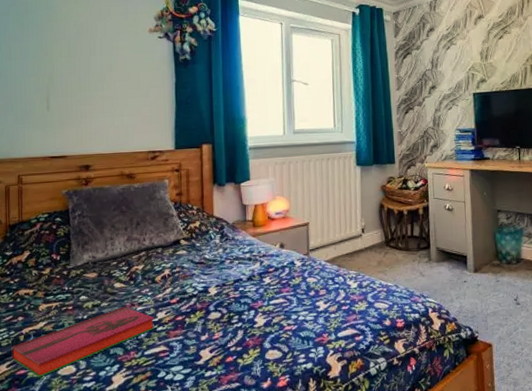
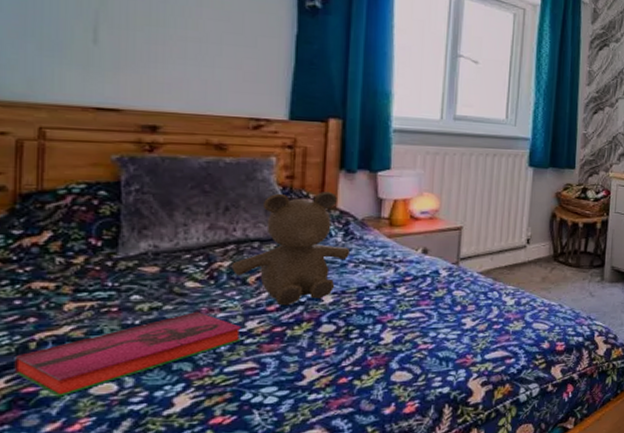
teddy bear: none [144,203,226,299] -> present [231,192,351,306]

